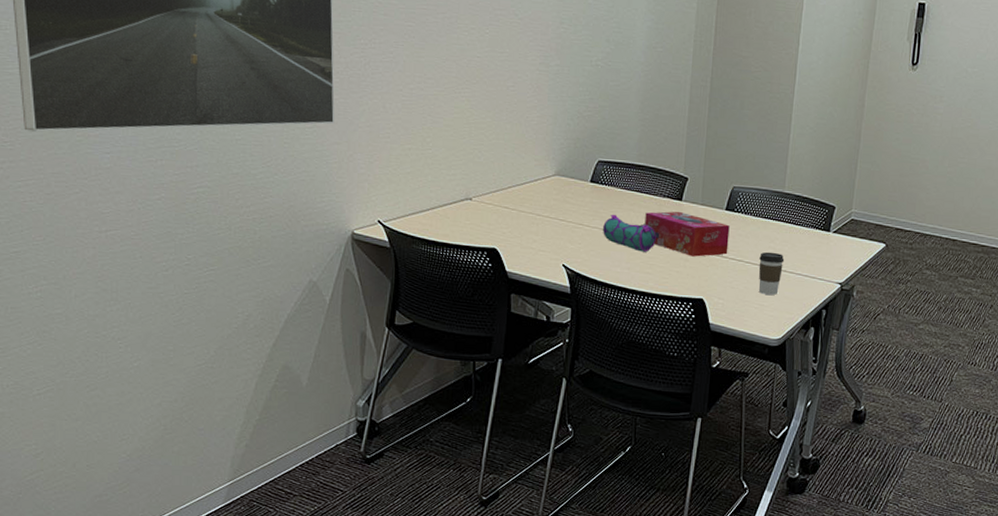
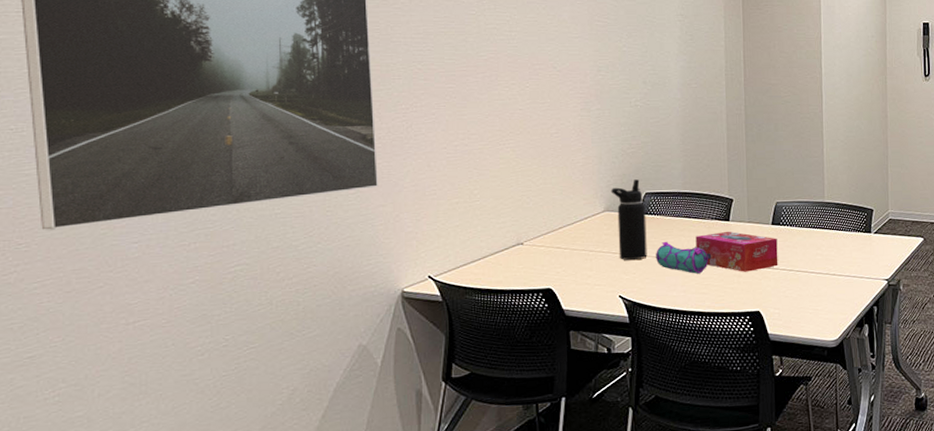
water bottle: none [563,145,597,230] -> present [610,179,647,261]
coffee cup: present [758,252,785,295] -> none [808,258,833,299]

